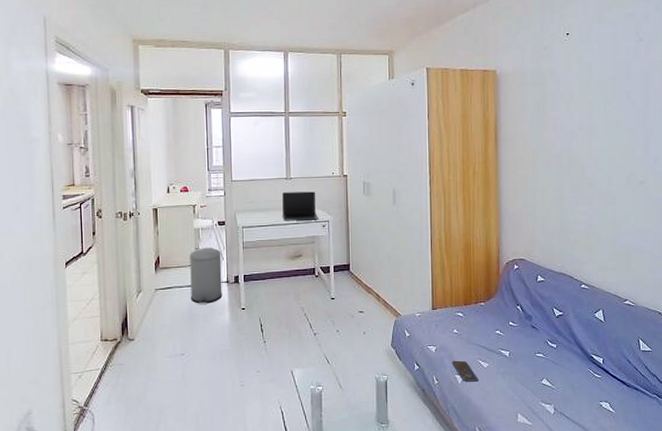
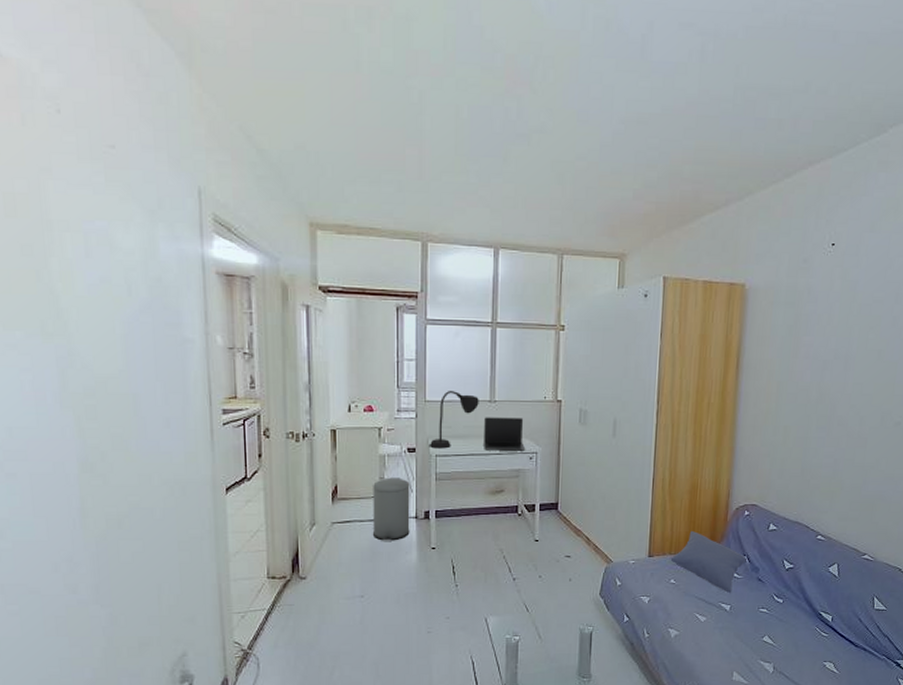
desk lamp: none [236,171,277,221] -> present [429,391,479,449]
smartphone: present [451,360,478,382] -> none [665,613,694,637]
cushion: none [452,284,521,340] -> present [670,530,748,593]

